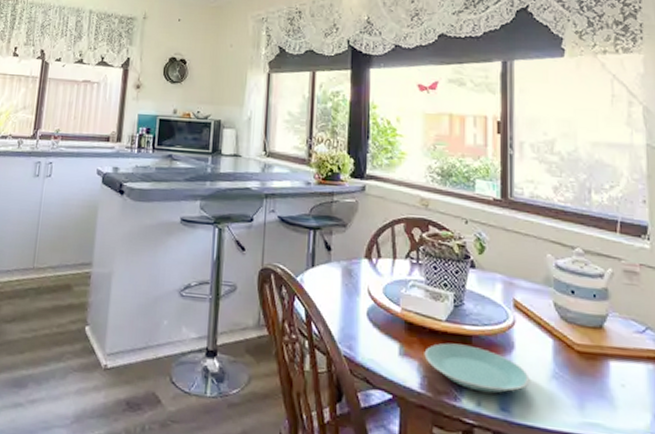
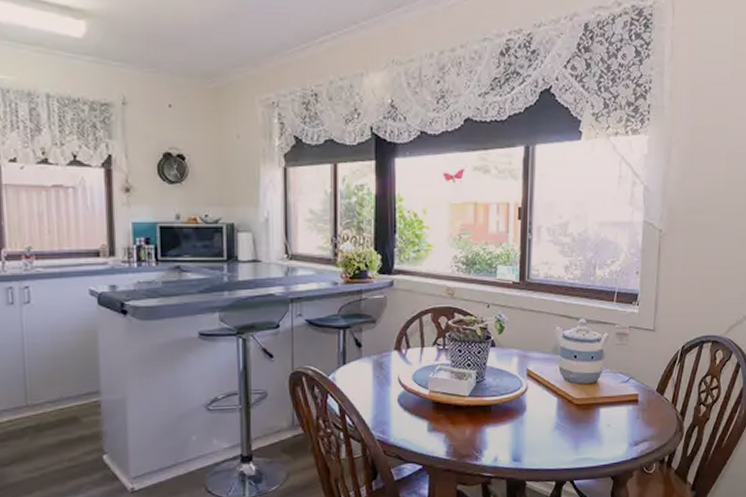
plate: present [424,342,530,394] -> none [450,413,538,450]

